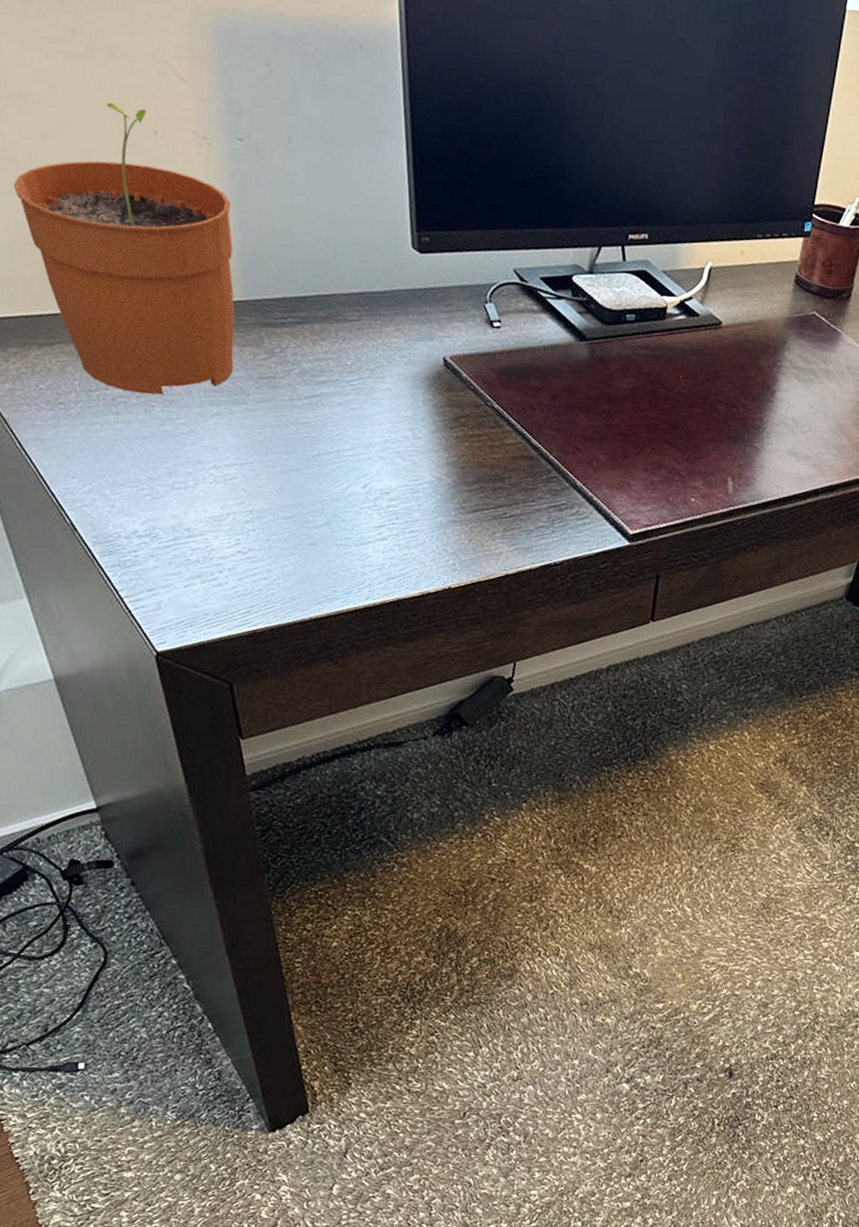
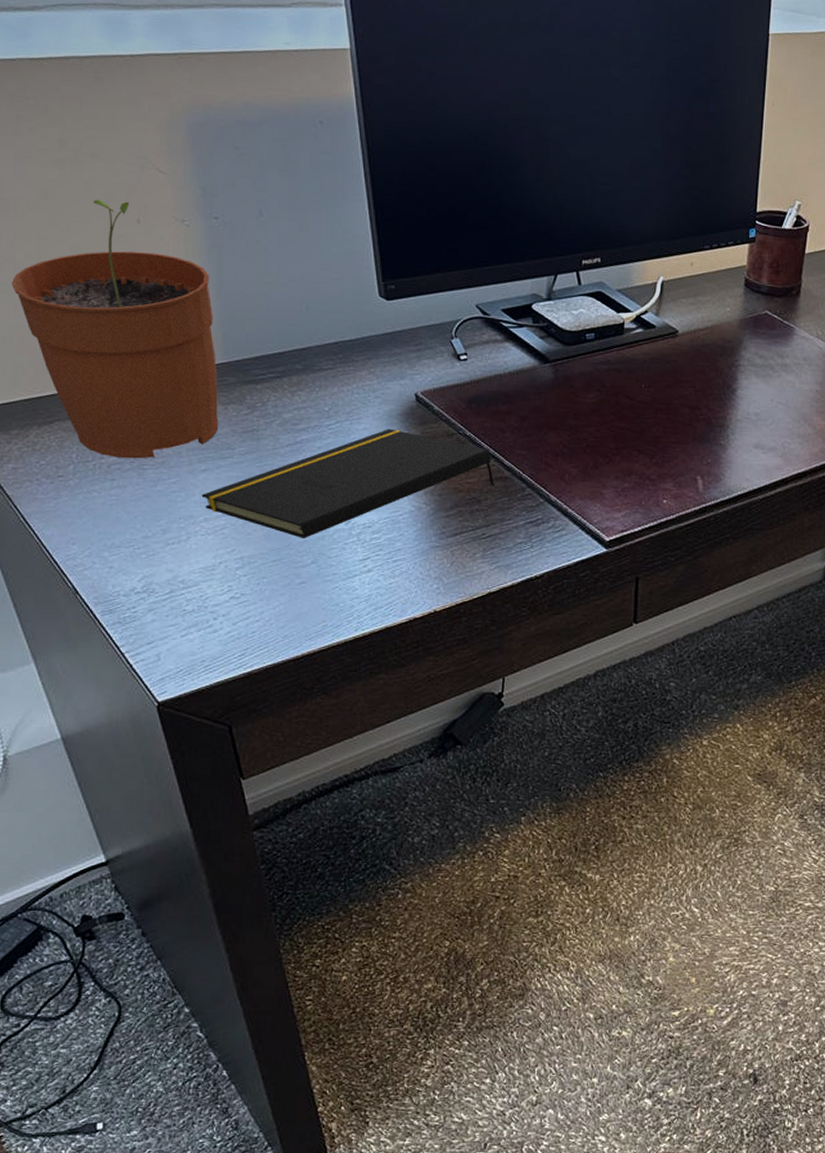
notepad: none [211,391,520,498] -> present [201,428,495,538]

